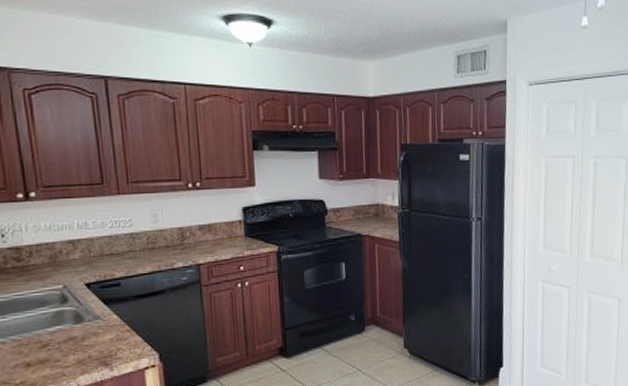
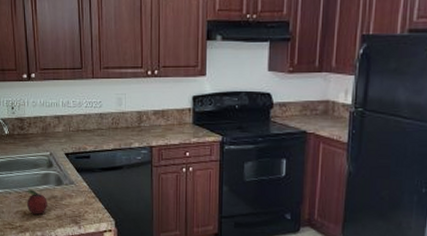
fruit: none [27,334,63,364] -> present [25,190,47,215]

